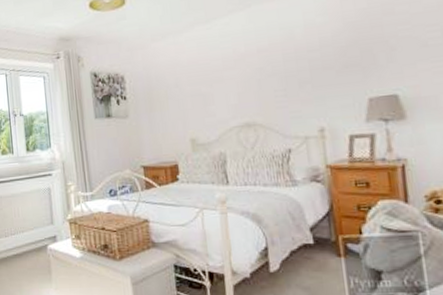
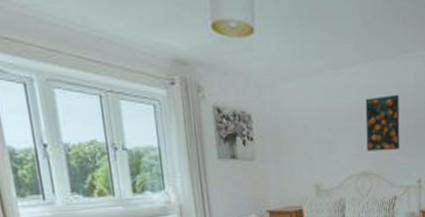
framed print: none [242,36,291,101] -> present [365,94,400,151]

